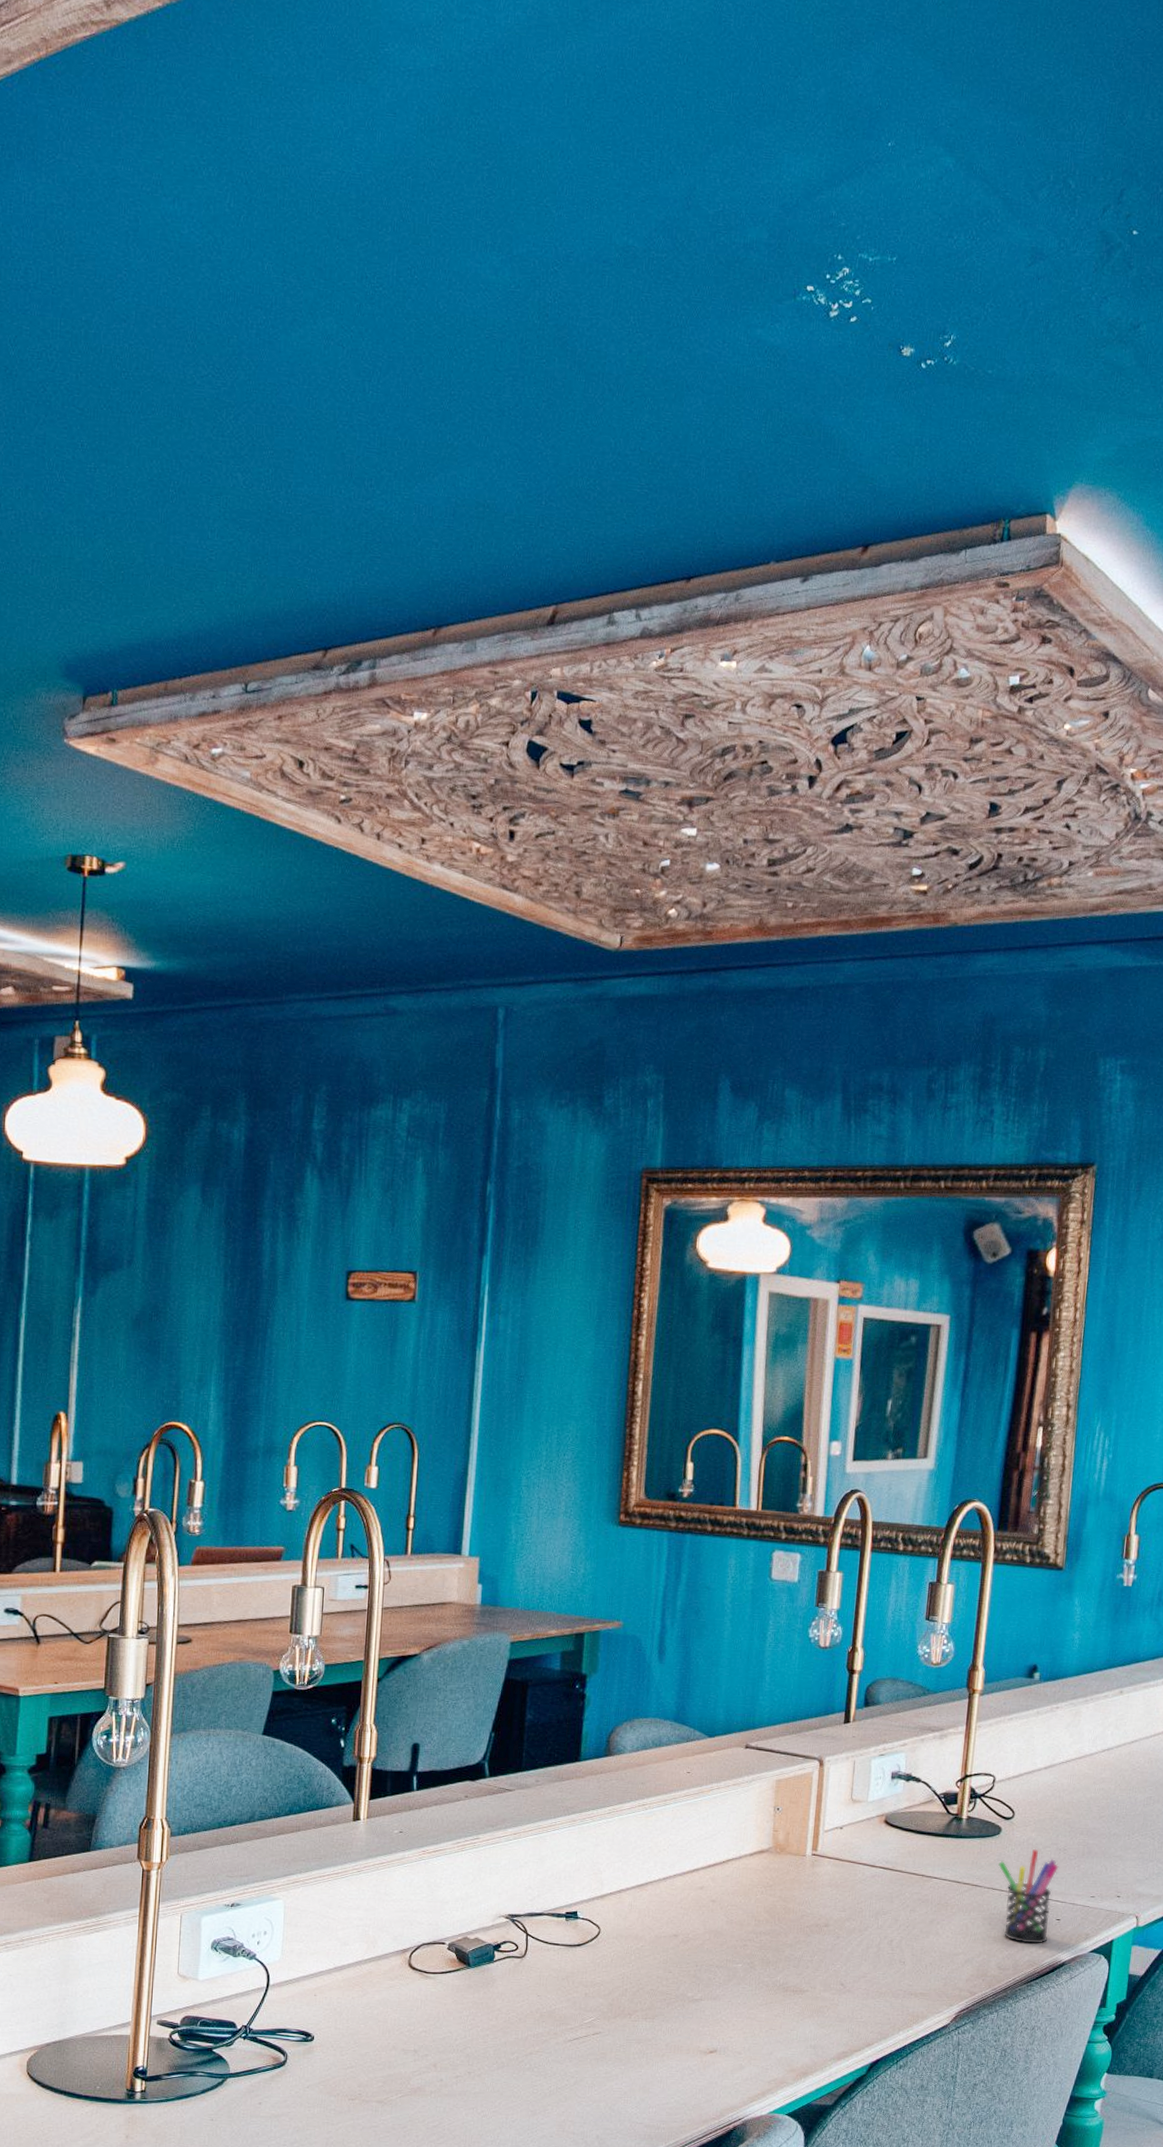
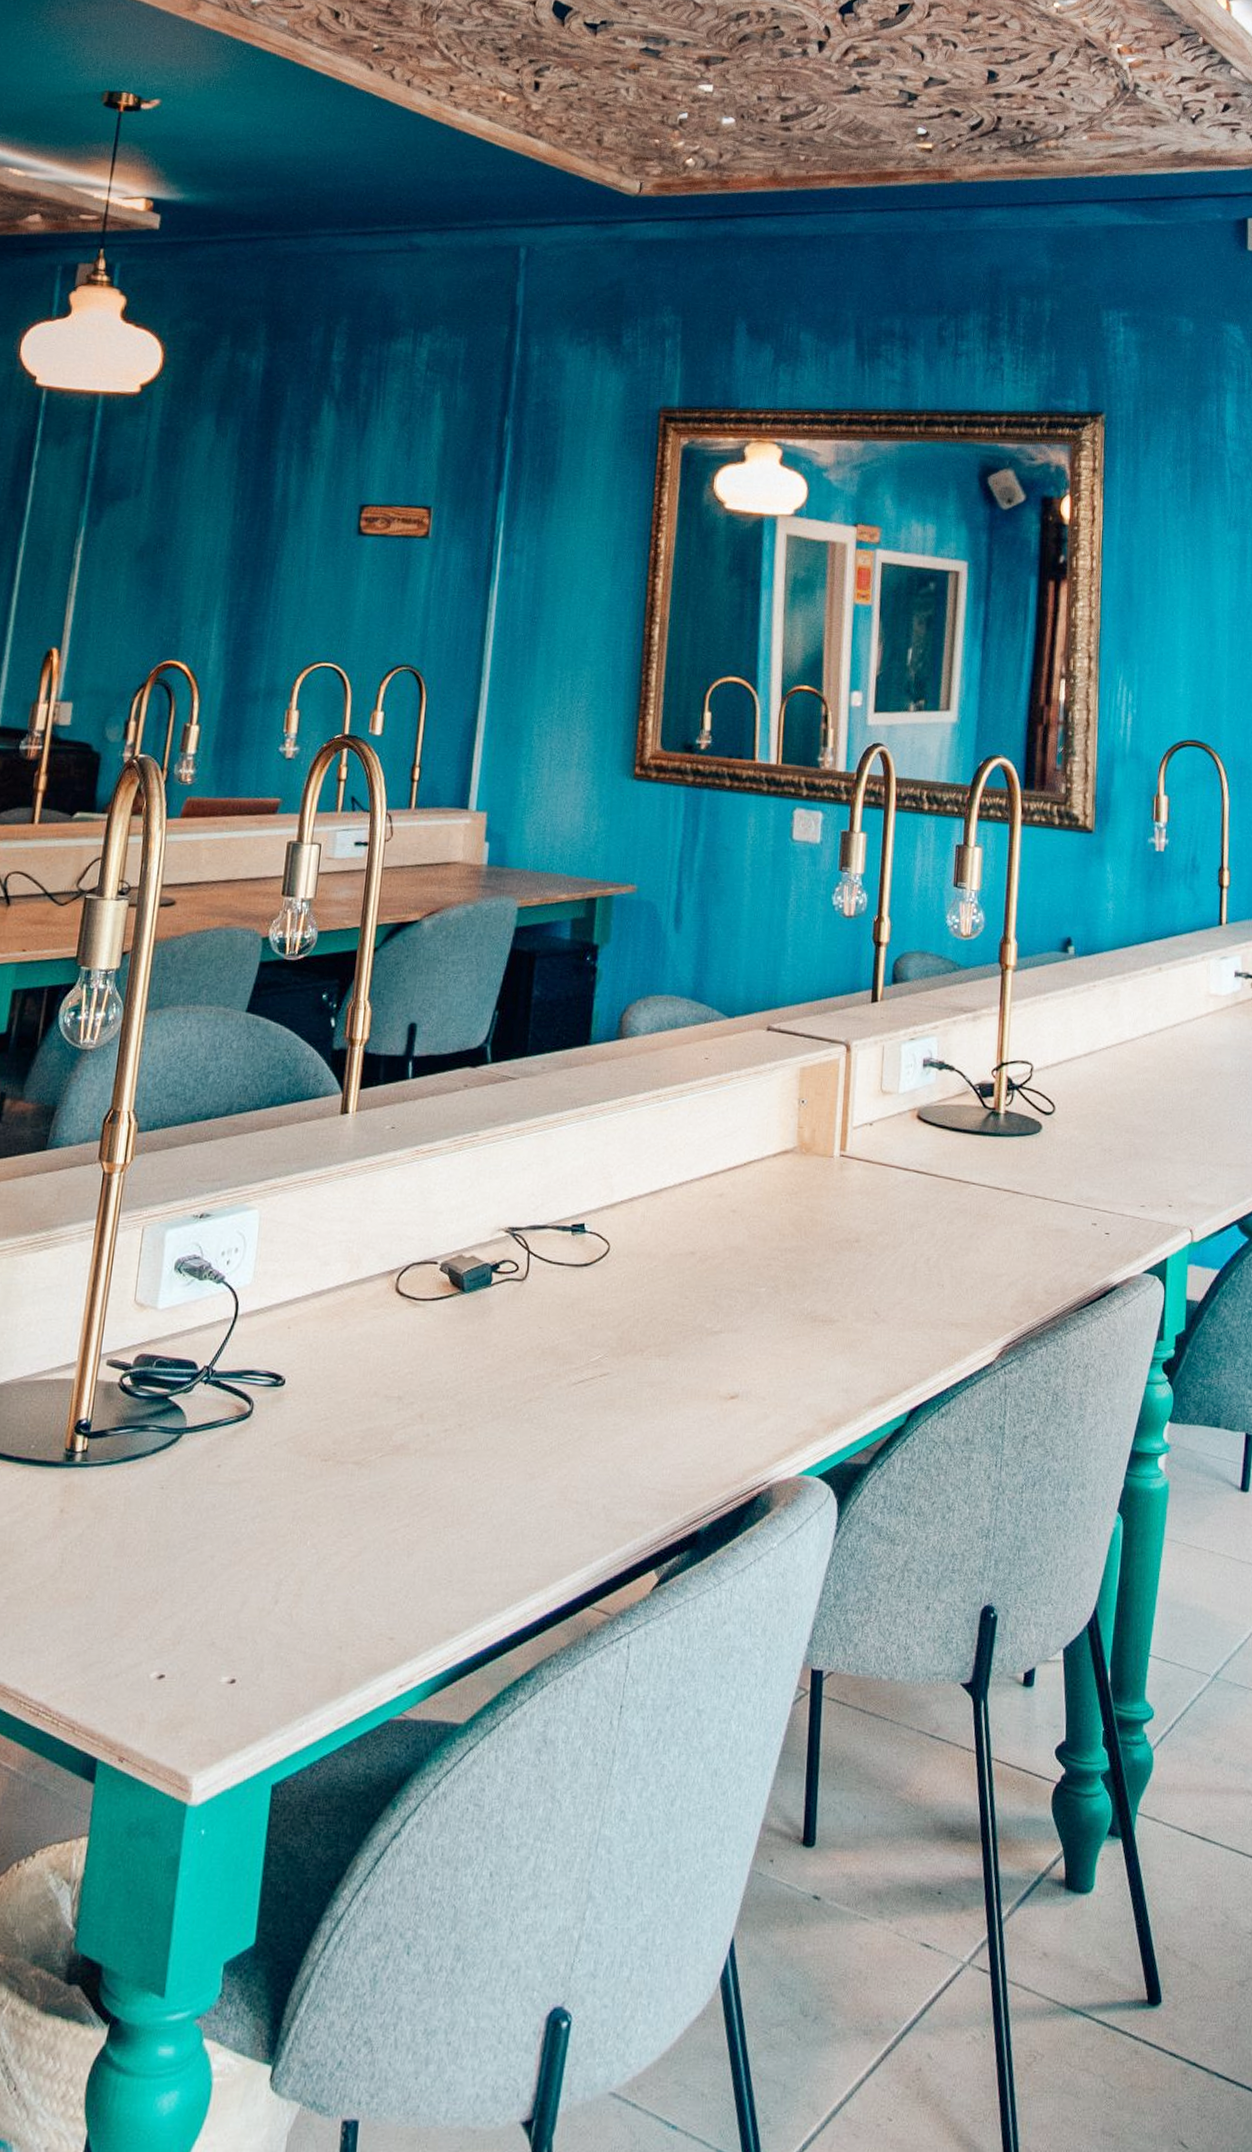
pen holder: present [998,1848,1059,1944] -> none [1040,1148,1105,1263]

